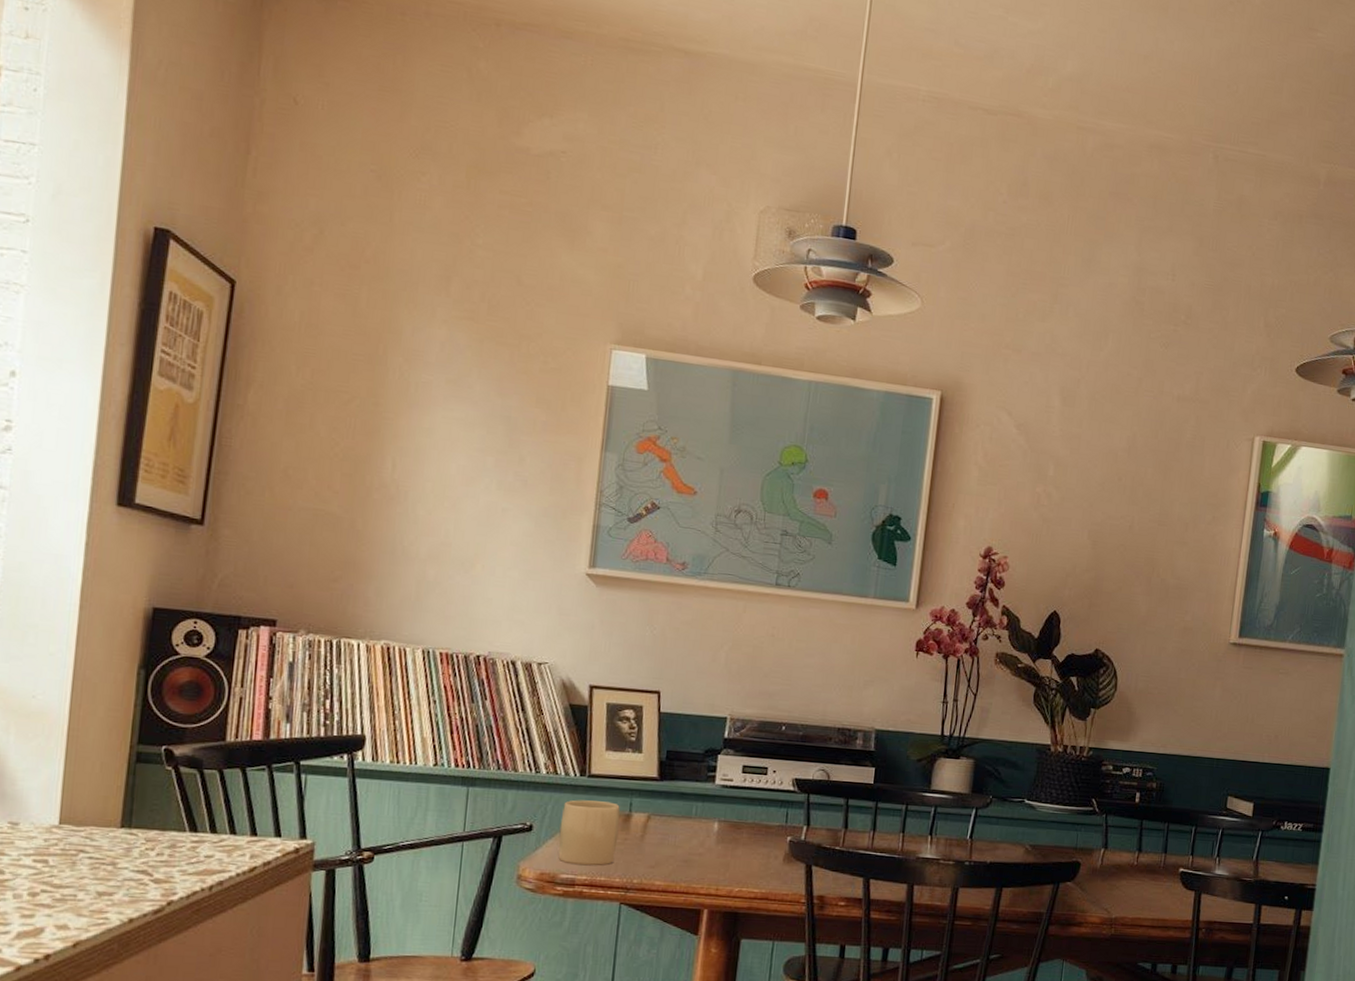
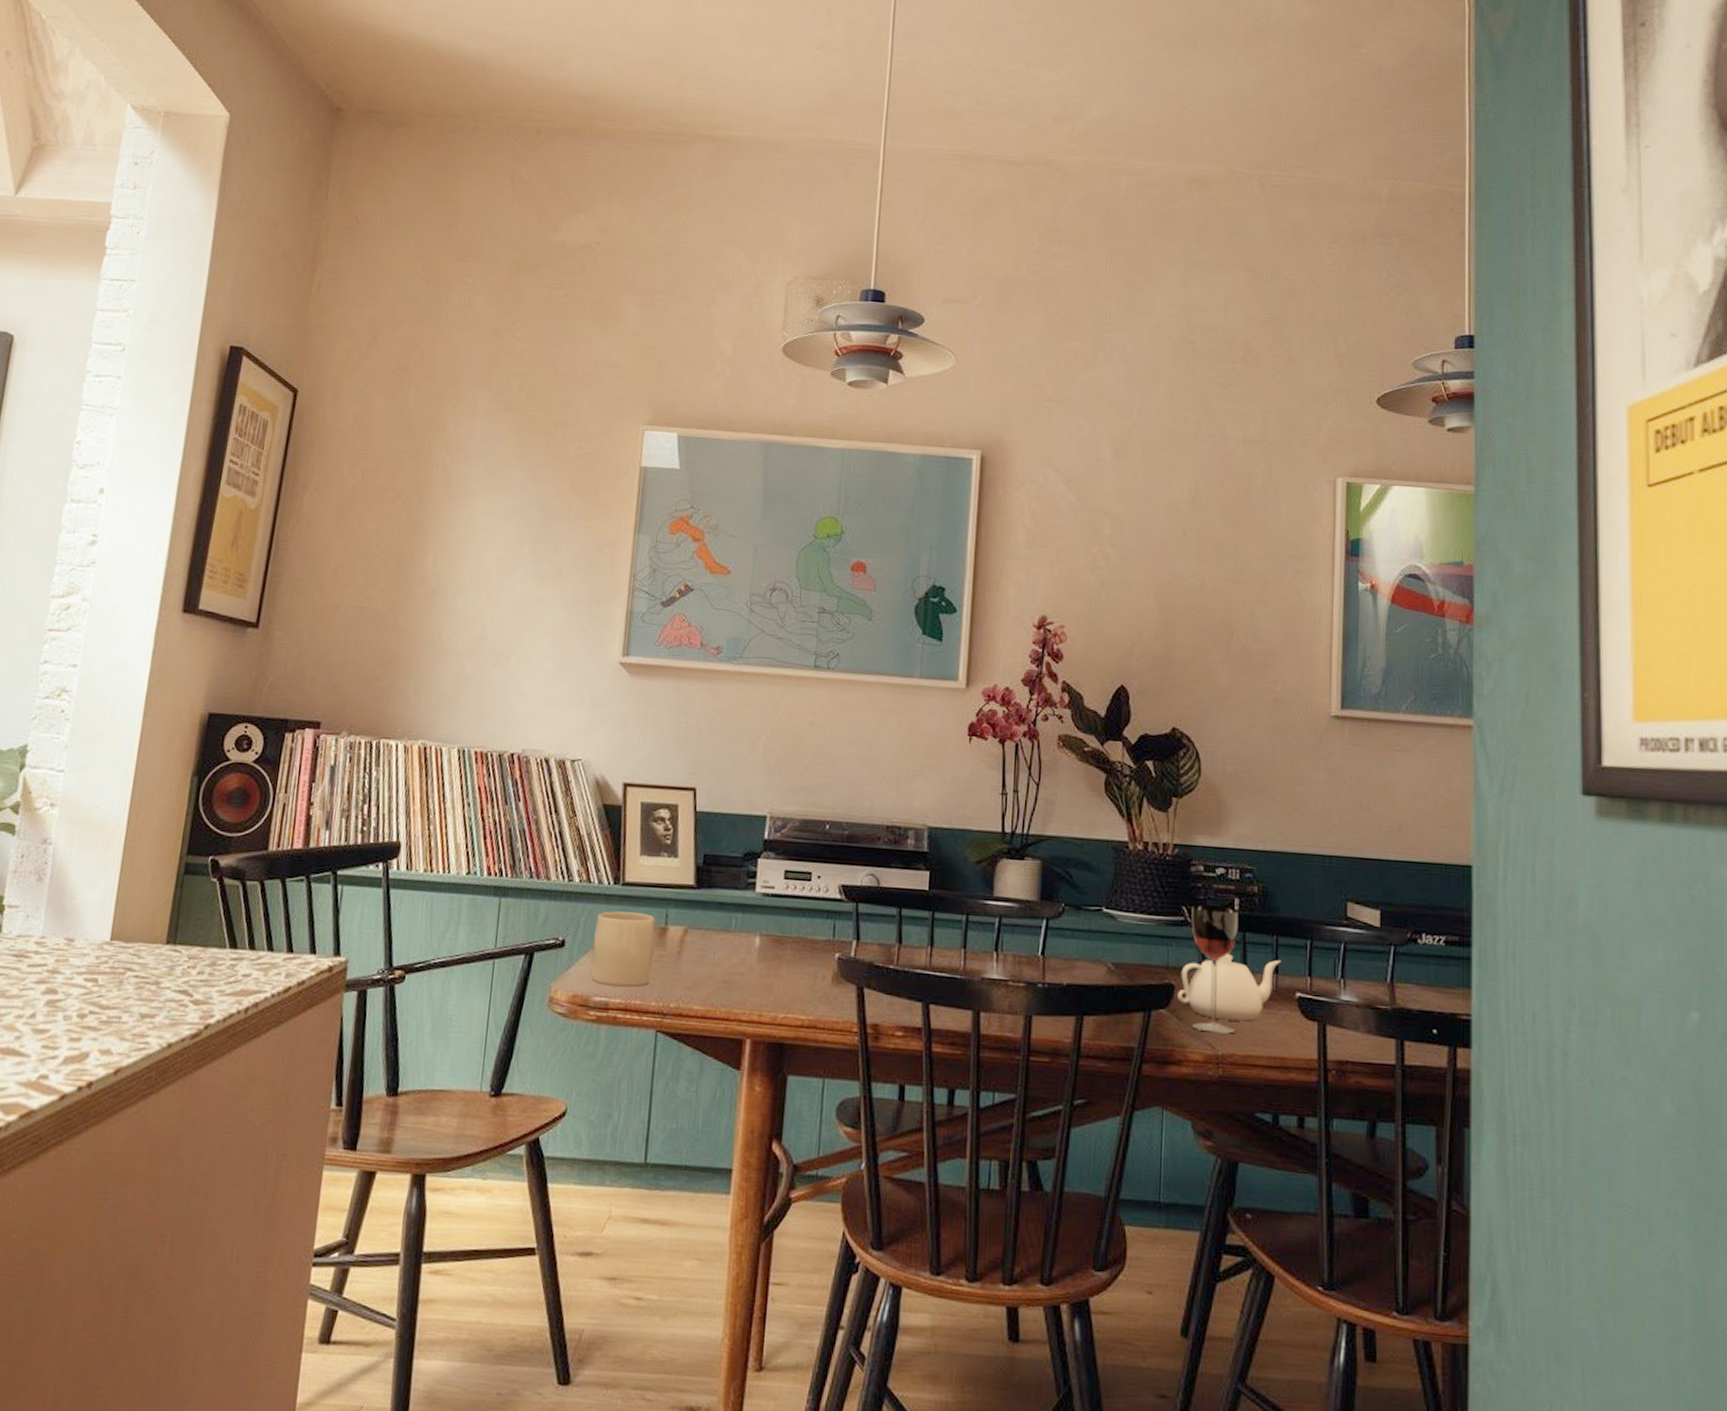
teapot: none [1082,838,1170,891] -> present [1177,954,1282,1022]
wineglass: none [1092,797,1139,901] -> present [1191,904,1239,1034]

